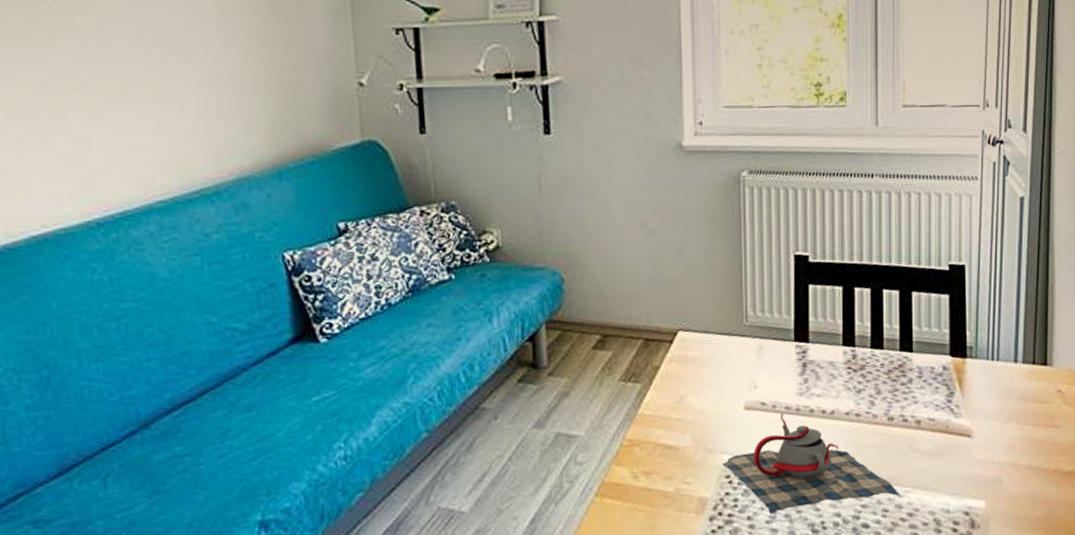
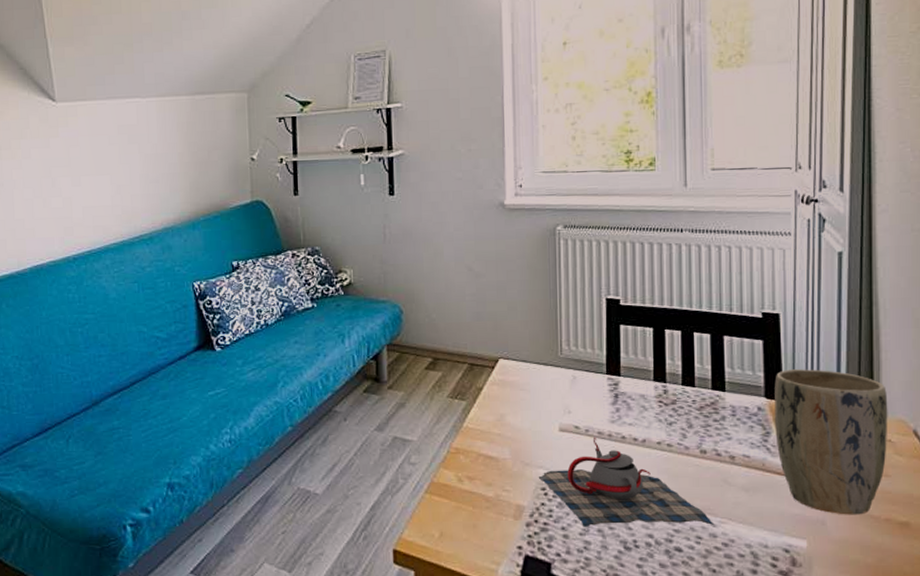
plant pot: none [958,322,1060,471] -> present [774,369,888,515]

